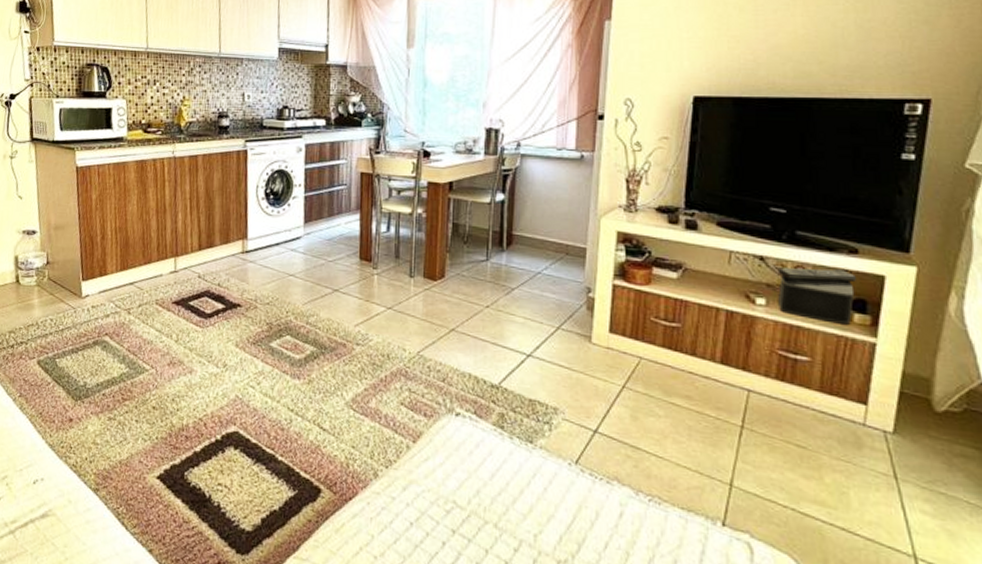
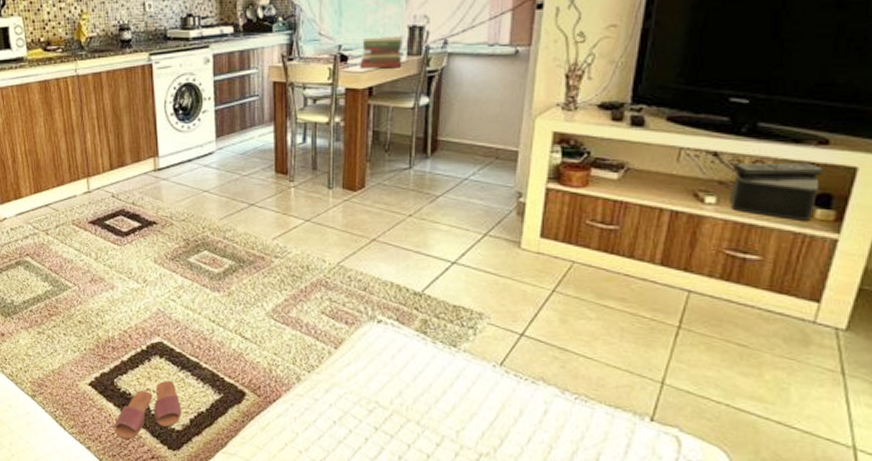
slippers: none [181,474,253,541] -> present [115,380,181,439]
books: none [441,136,480,166] -> present [360,36,403,69]

